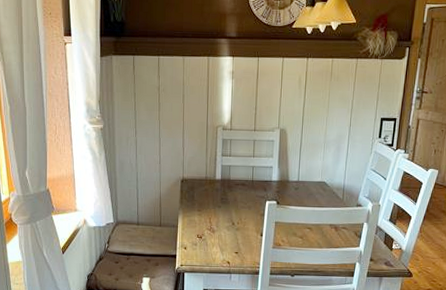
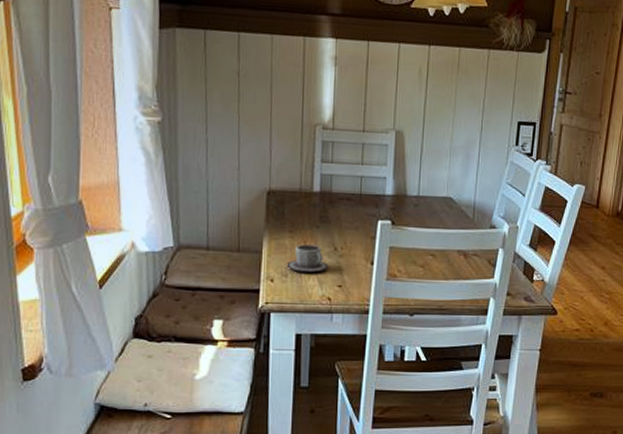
cup: none [197,220,228,242] -> present [288,243,328,272]

